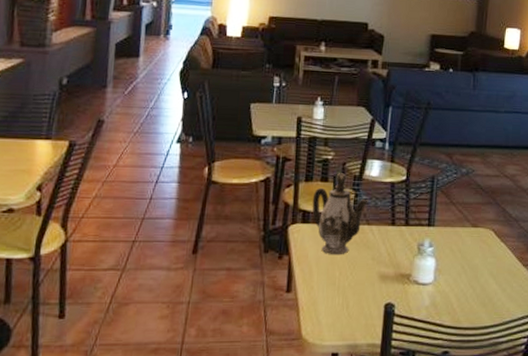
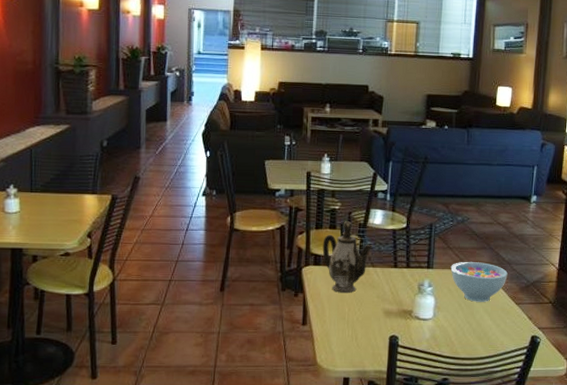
bowl: none [453,219,515,264] -> present [450,262,508,302]

